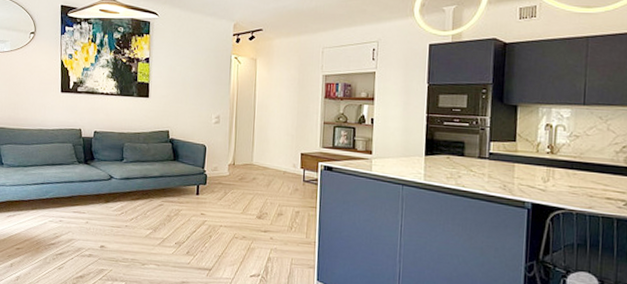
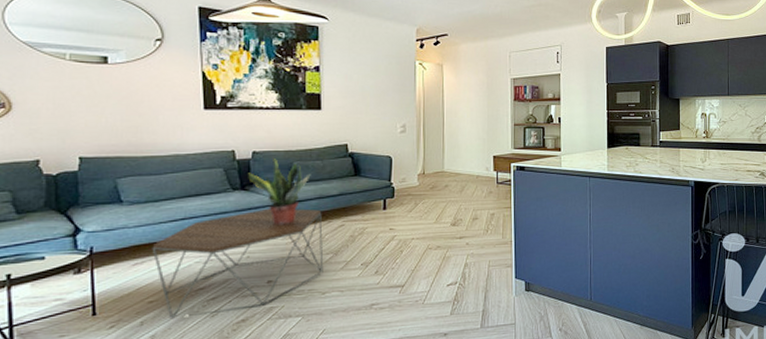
coffee table: none [20,182,145,267] -> present [152,208,324,318]
potted plant: none [90,138,138,198] -> present [248,157,311,225]

